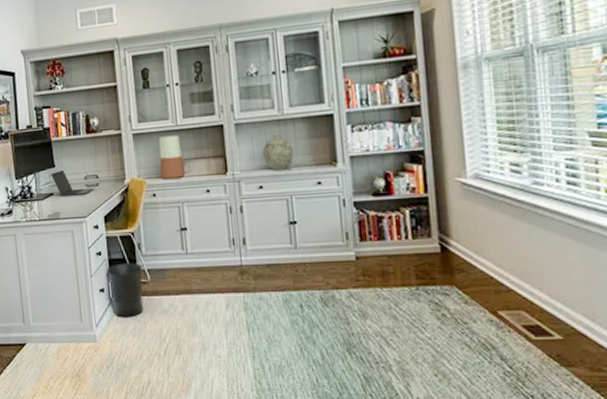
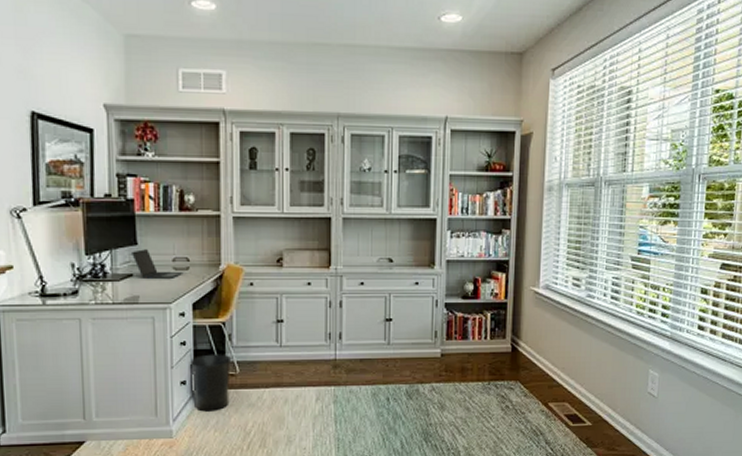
vase: present [158,135,184,180] -> none [261,223,286,269]
decorative vase: present [262,133,294,171] -> none [366,231,396,268]

